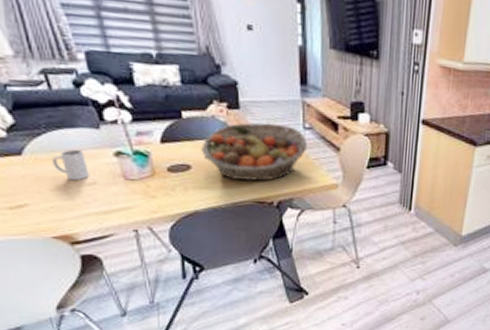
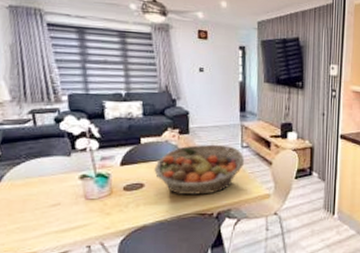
mug: present [51,149,89,181] -> none [24,174,56,203]

